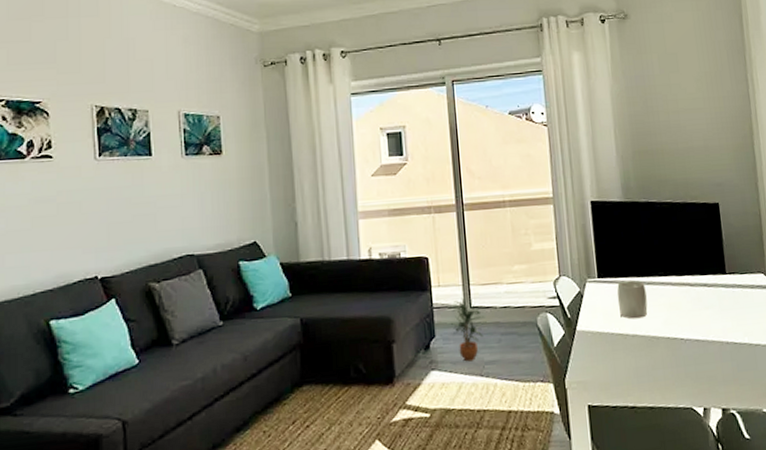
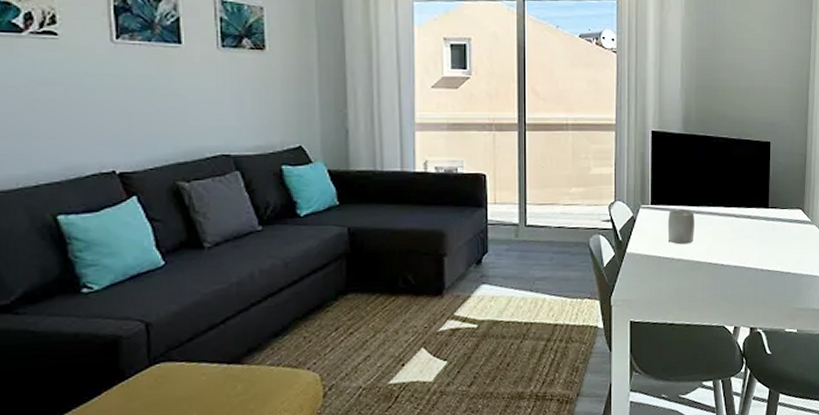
potted plant: present [451,297,485,362] -> none [505,216,539,277]

